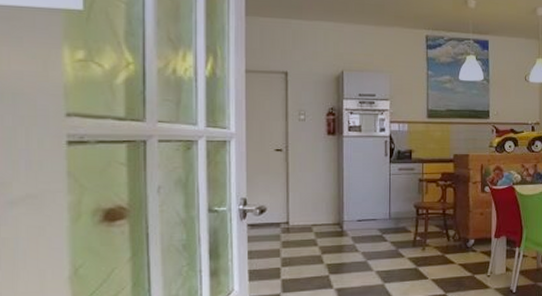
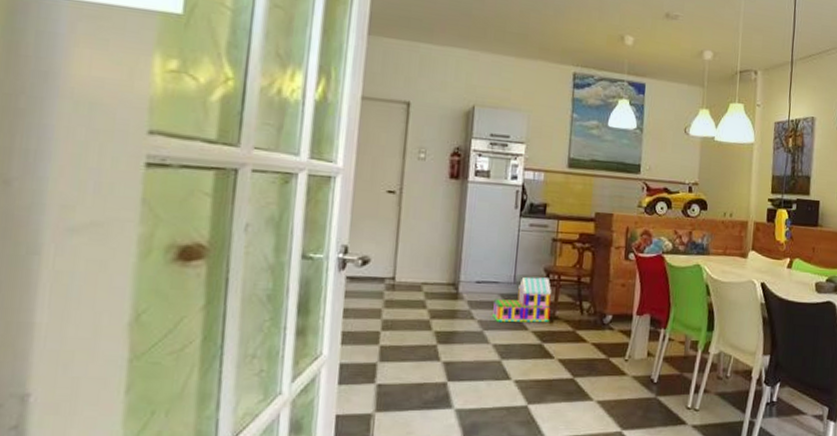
toy house: none [374,212,422,253] -> present [493,276,552,323]

